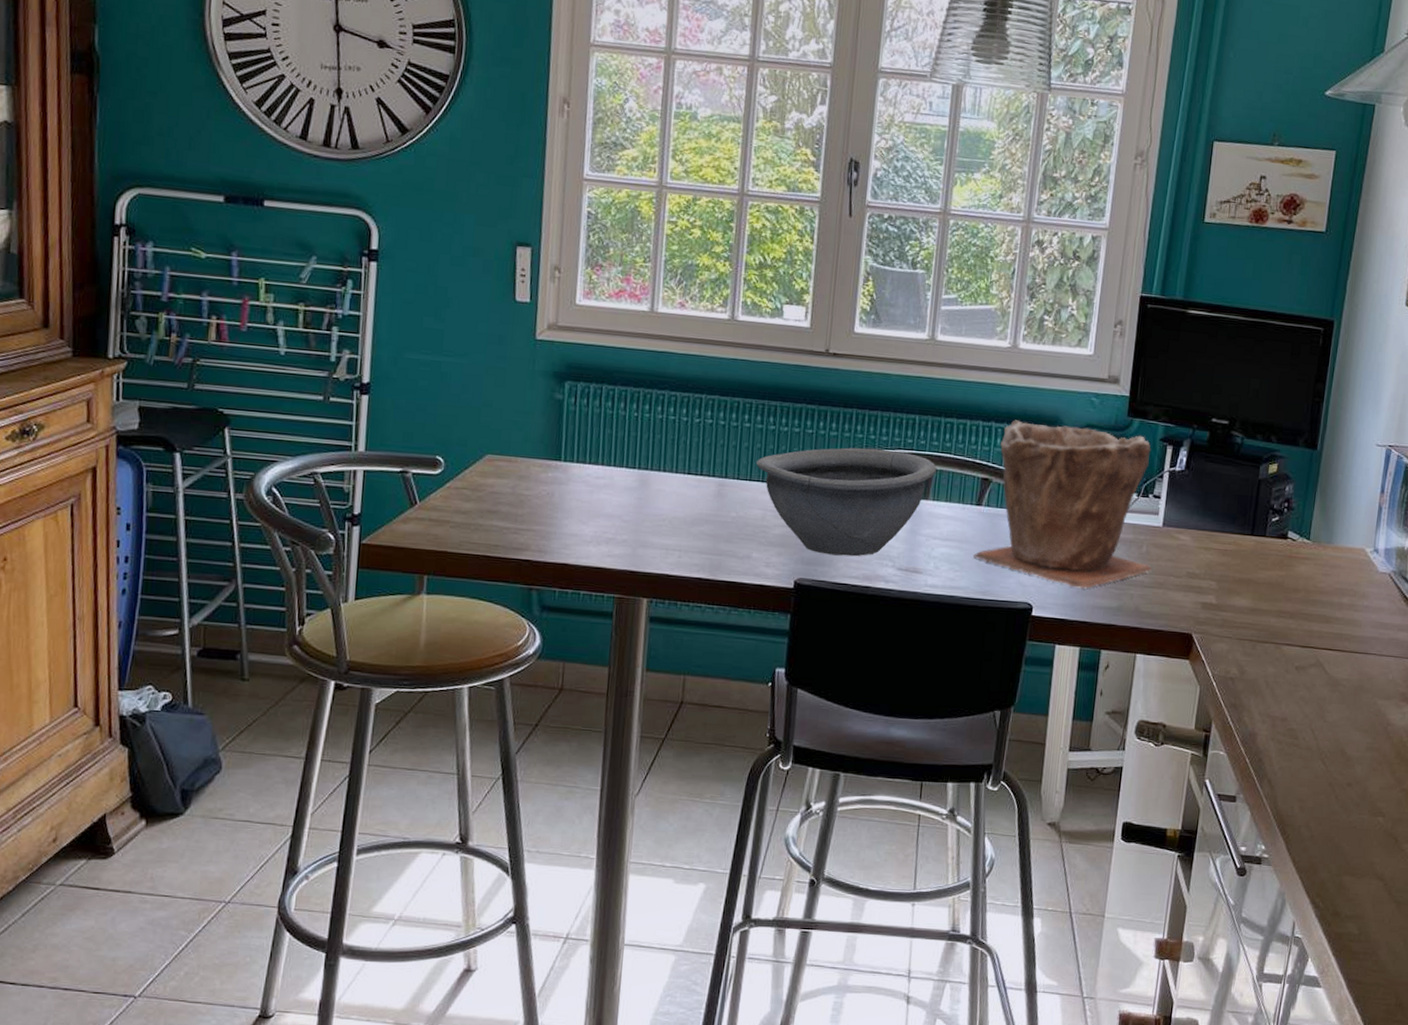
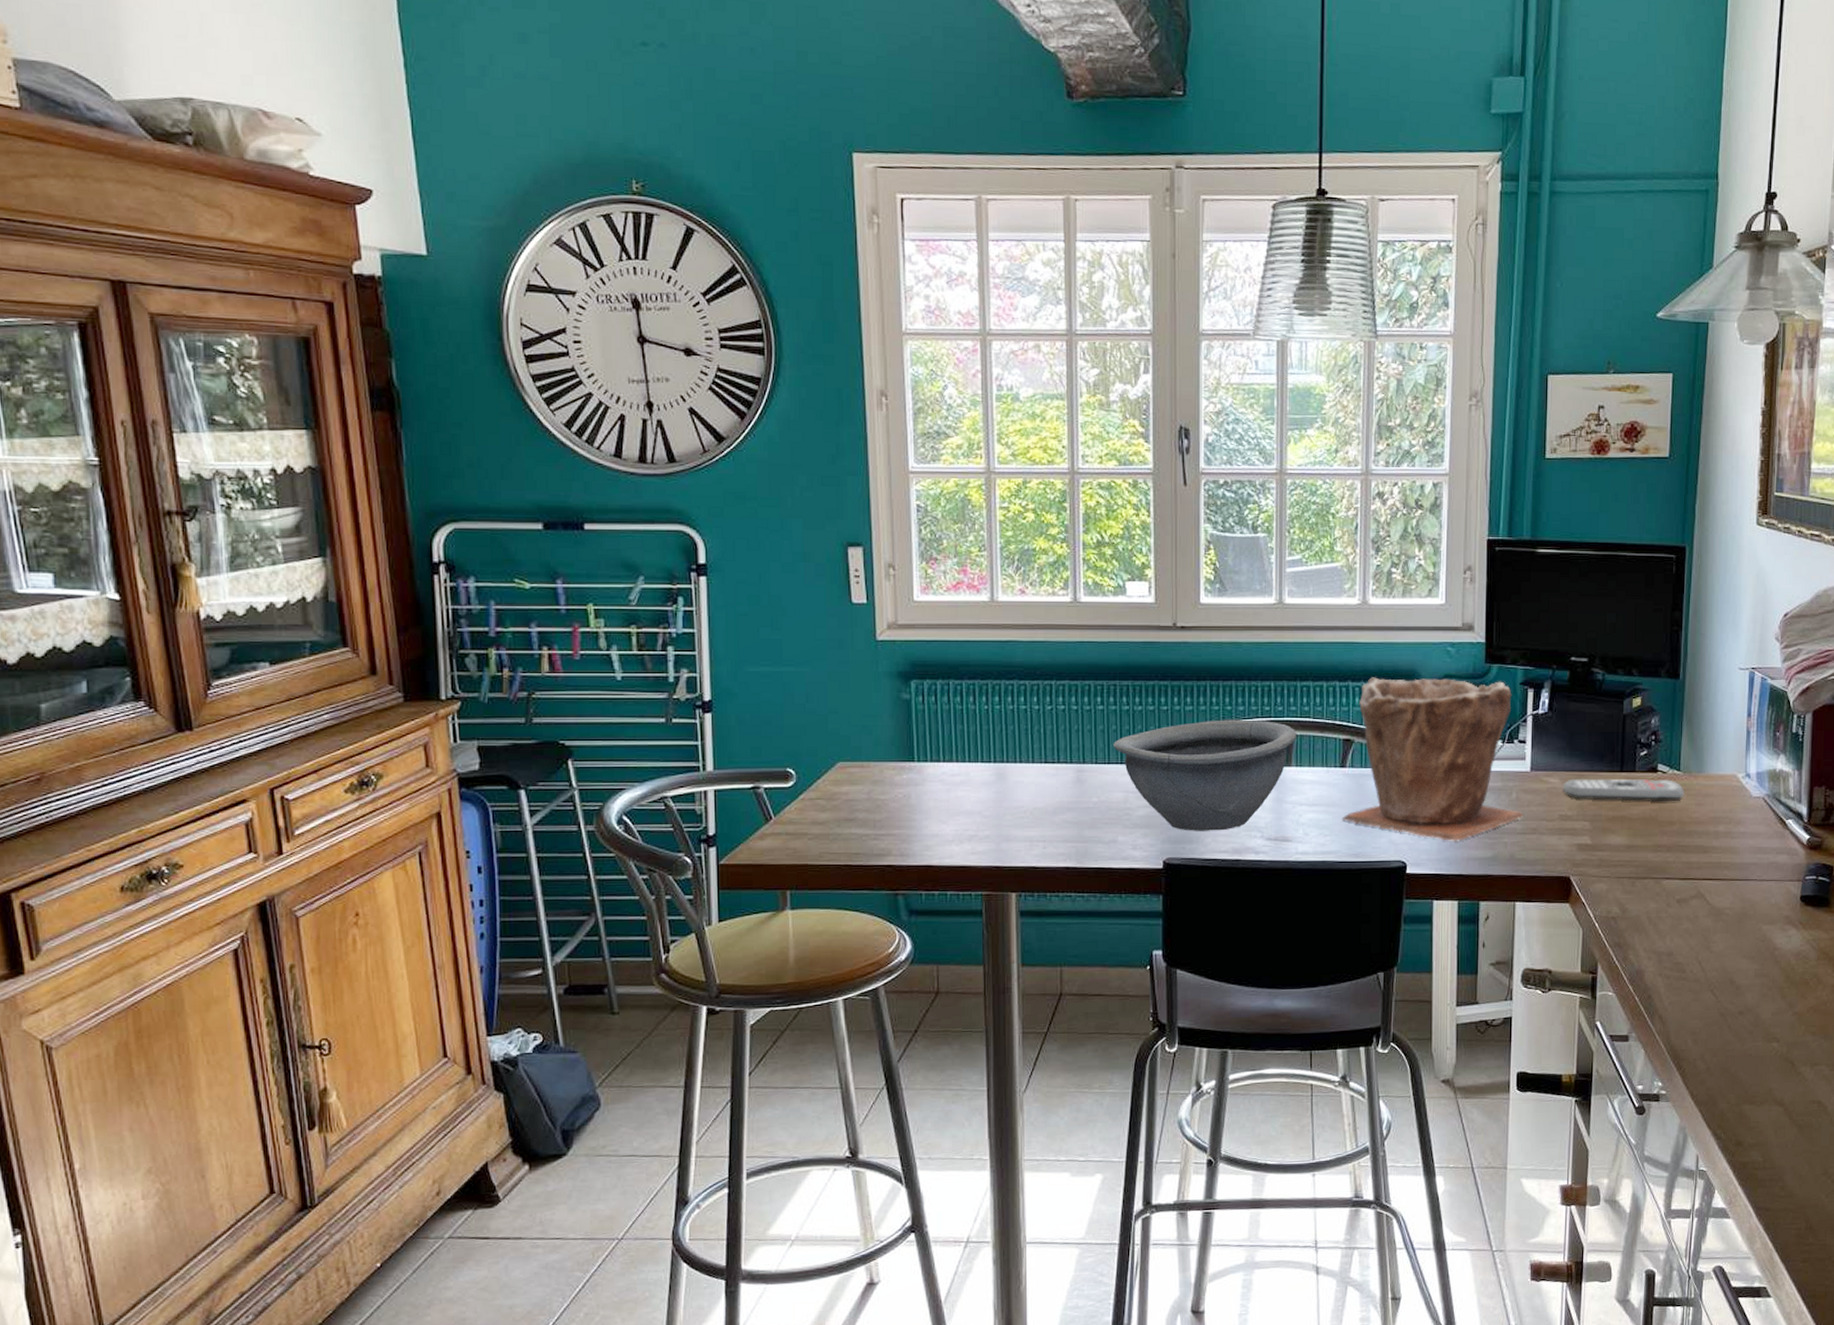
remote control: none [1193,538,1312,569] -> present [1563,778,1684,802]

